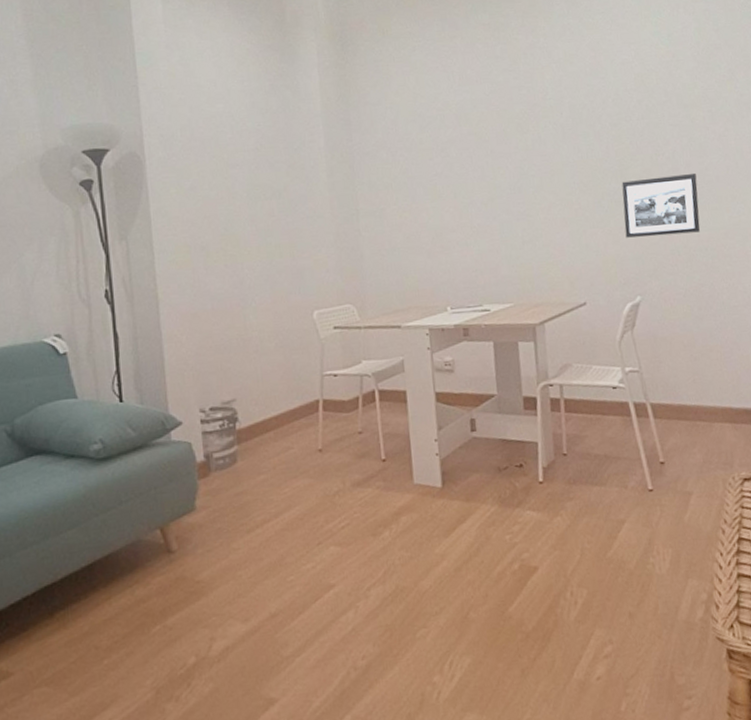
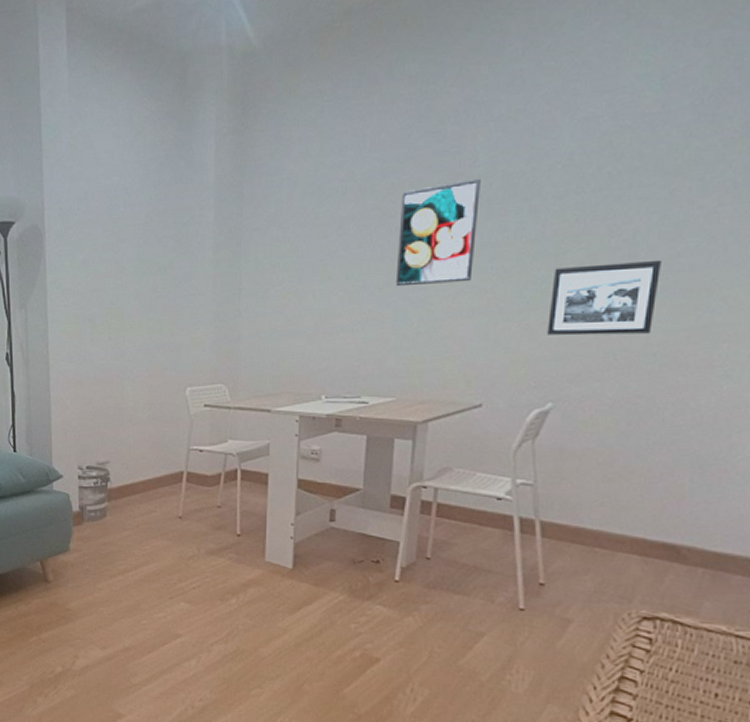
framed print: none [491,109,559,202] -> present [395,178,481,287]

